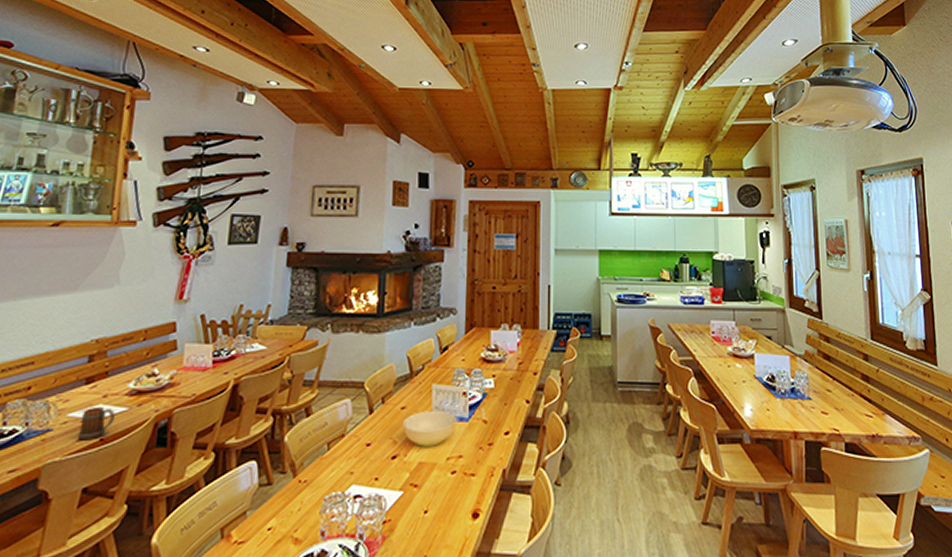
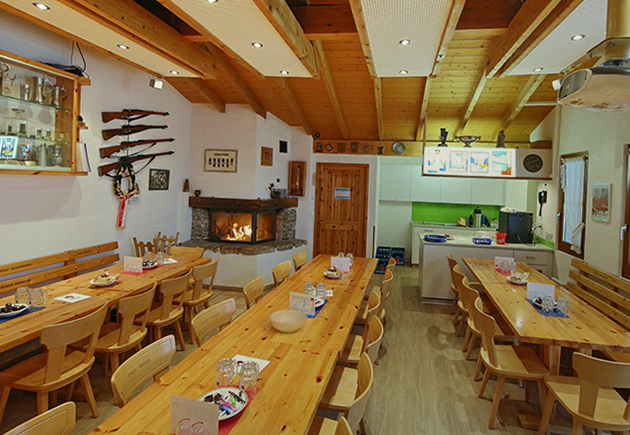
beer mug: present [77,406,115,441] -> none [61,294,83,316]

